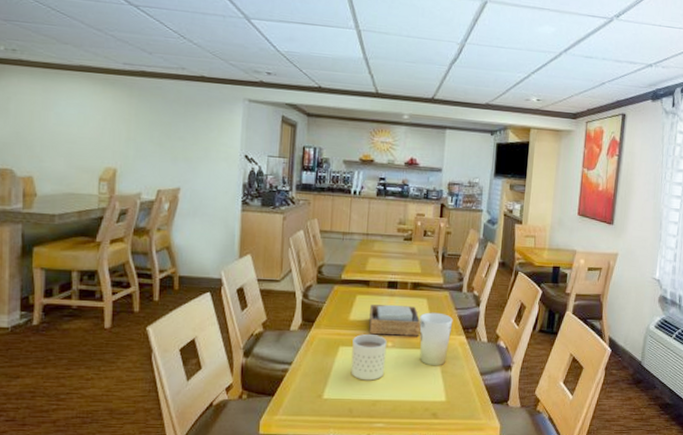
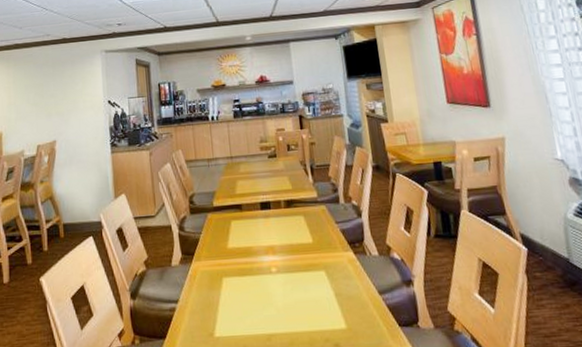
mug: present [350,334,387,381] -> none [235,261,275,313]
napkin holder: present [369,304,421,336] -> none [247,225,304,261]
cup: present [419,312,453,366] -> none [300,229,338,290]

